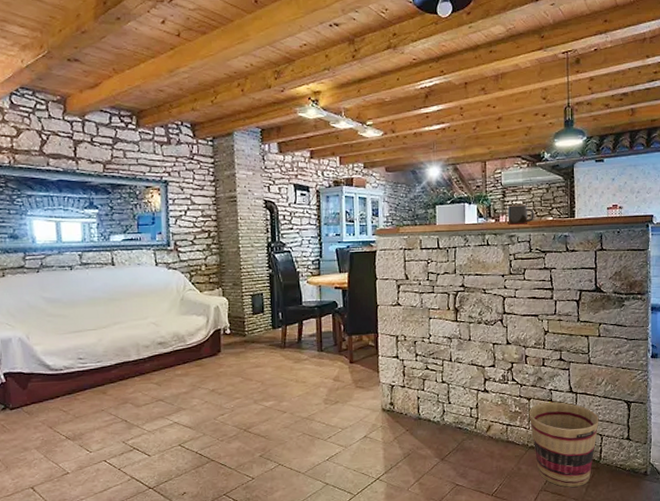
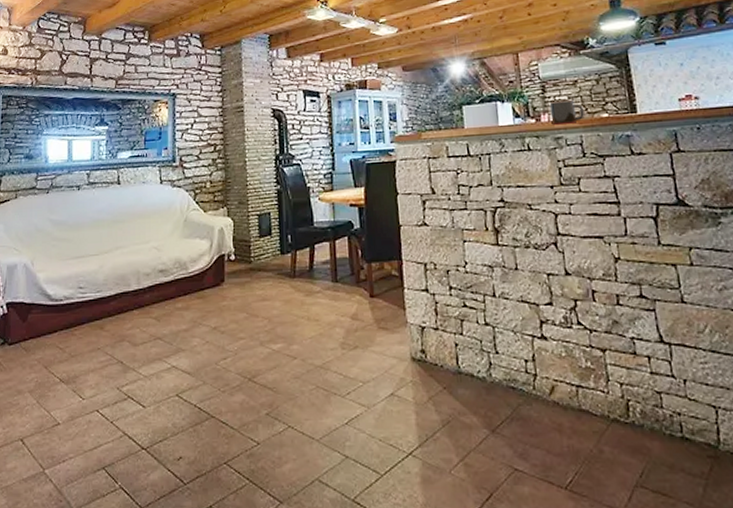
basket: present [529,402,599,487] -> none [605,356,709,484]

